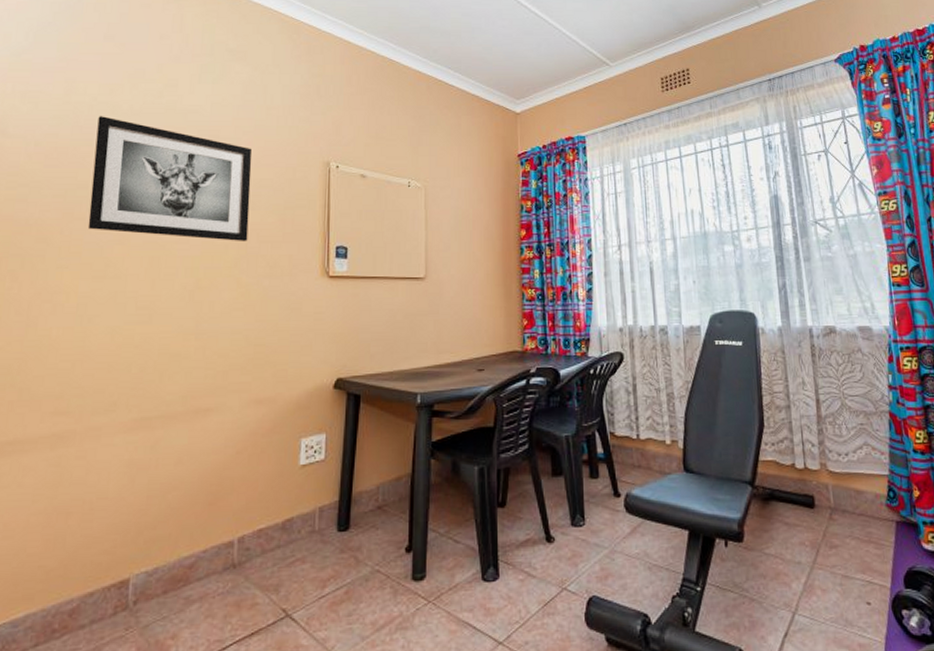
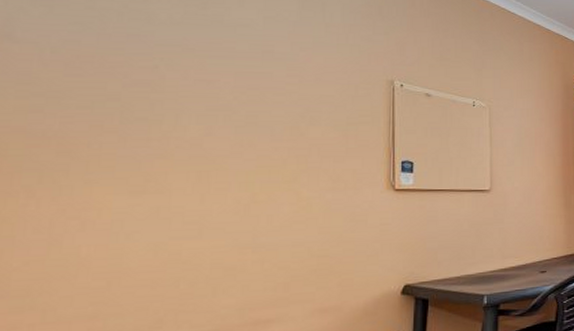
wall art: present [87,116,253,242] -> none [121,24,311,157]

